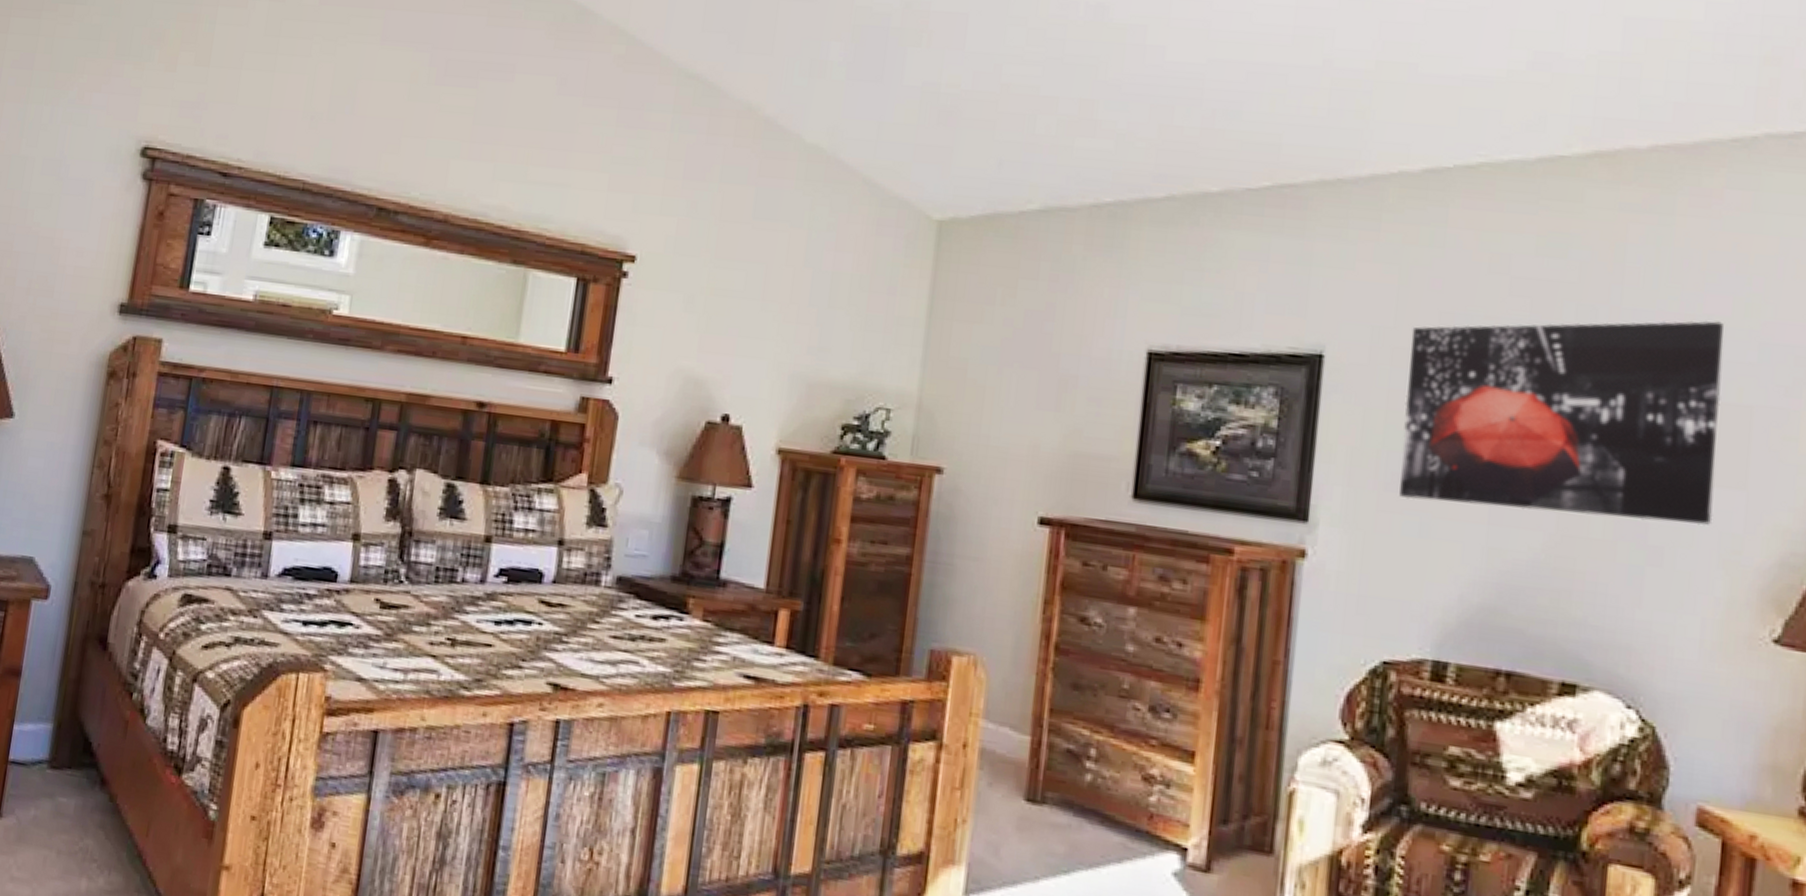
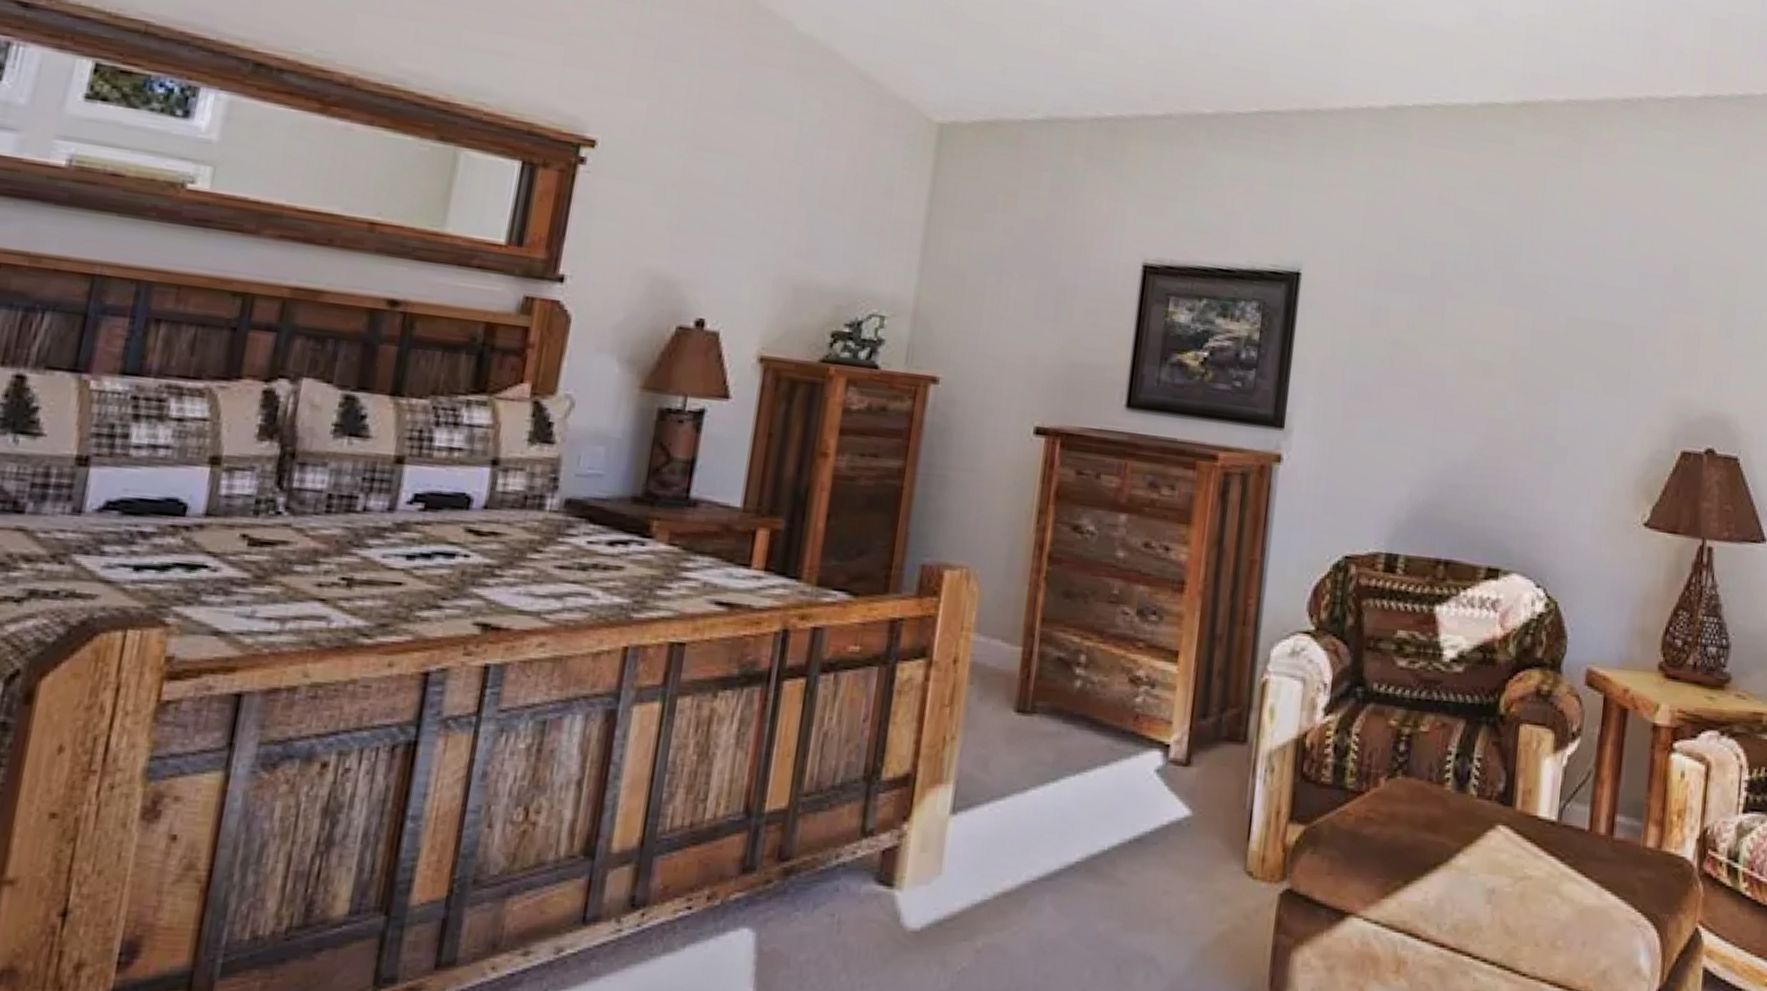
wall art: present [1399,320,1724,525] -> none [1362,249,1615,428]

